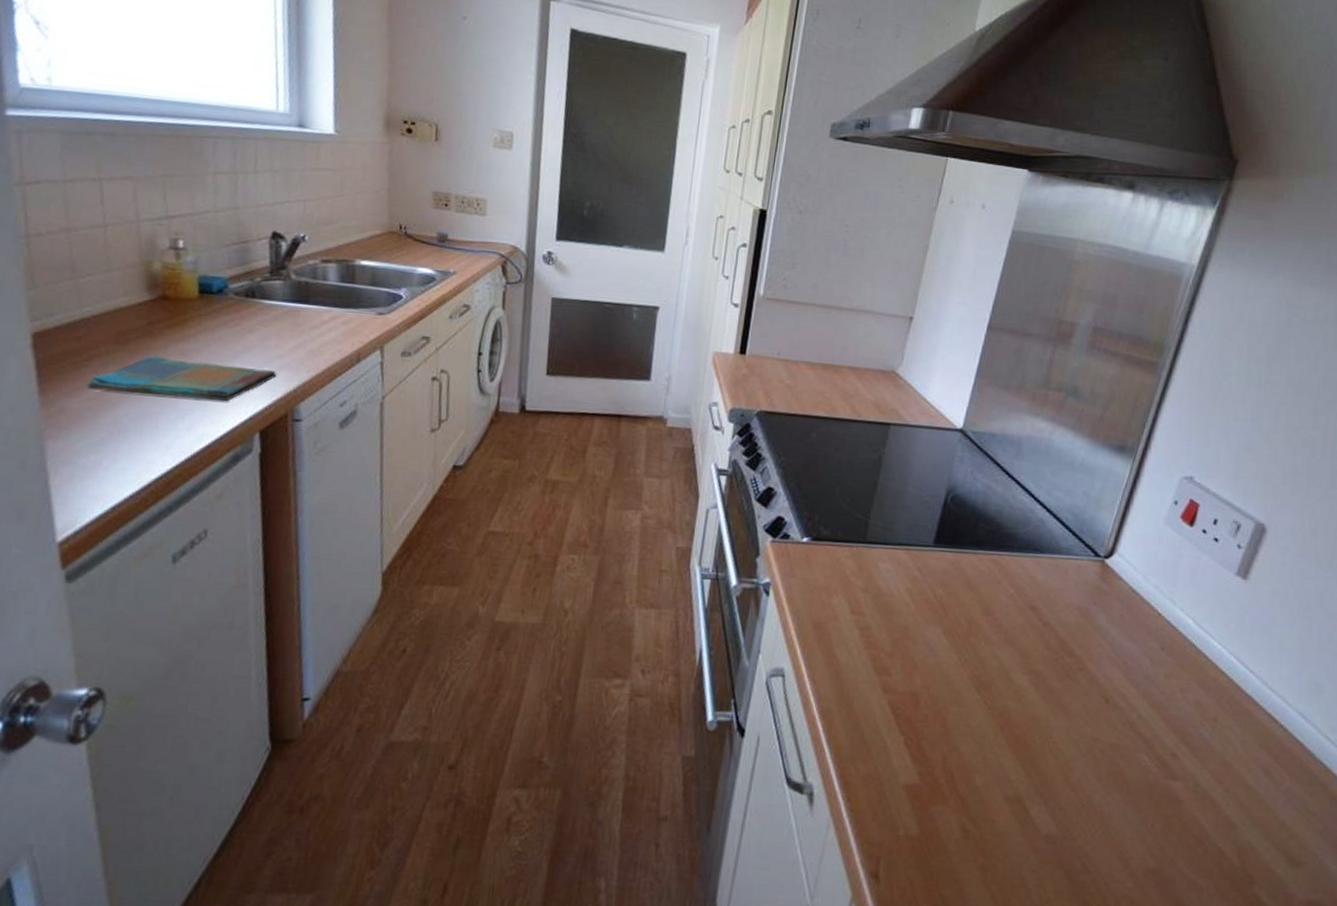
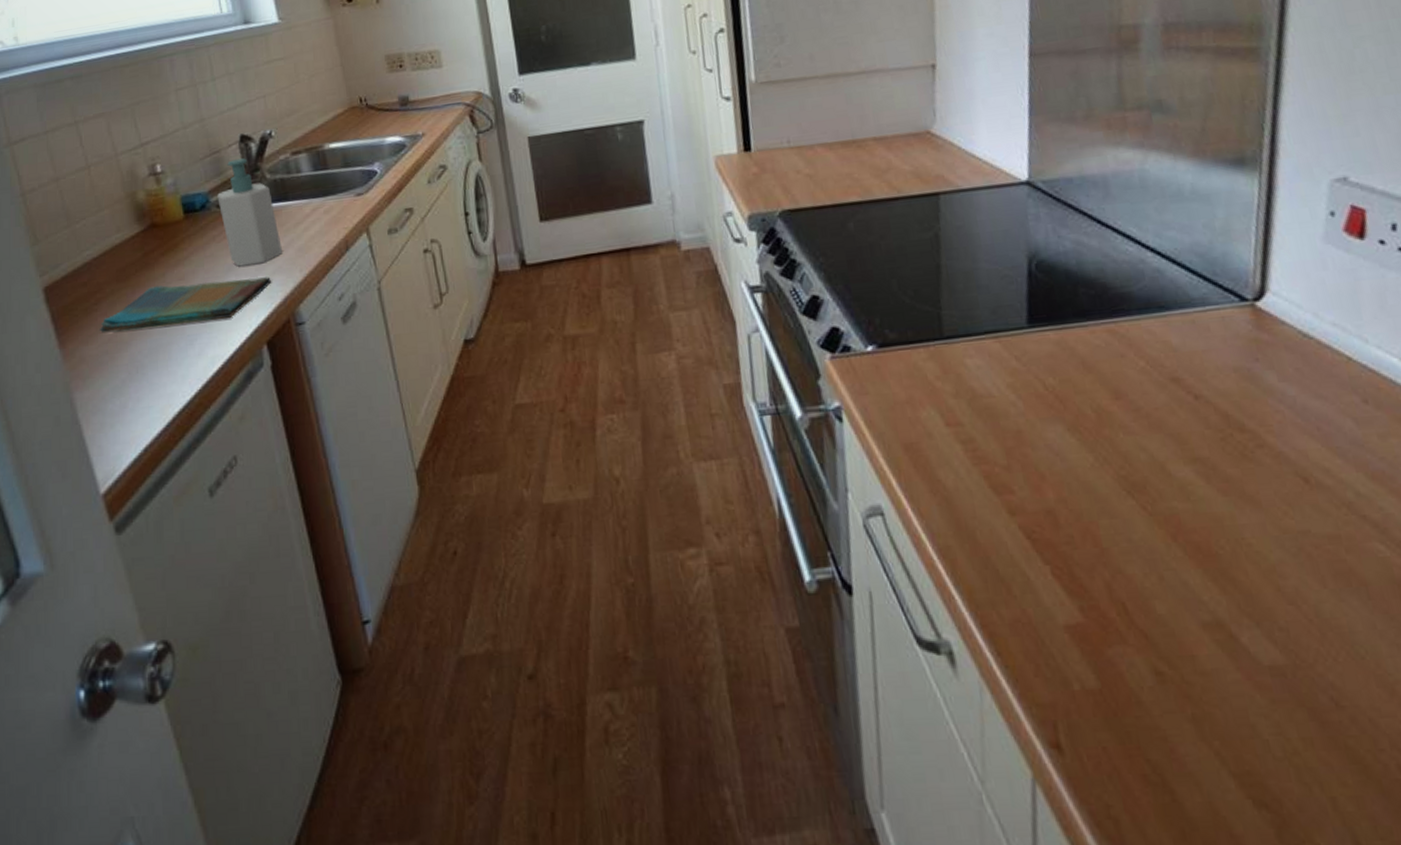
soap bottle: none [236,253,294,357] -> present [217,158,282,267]

